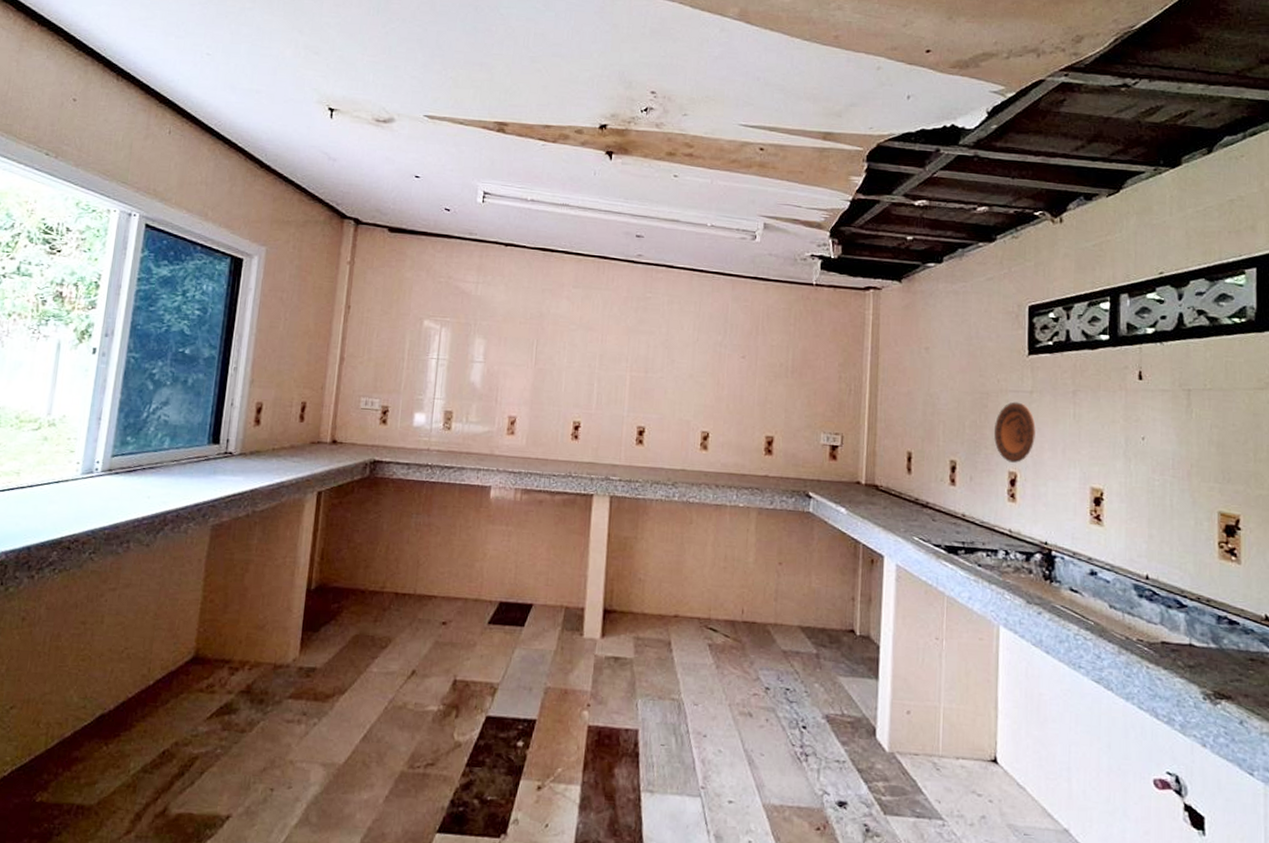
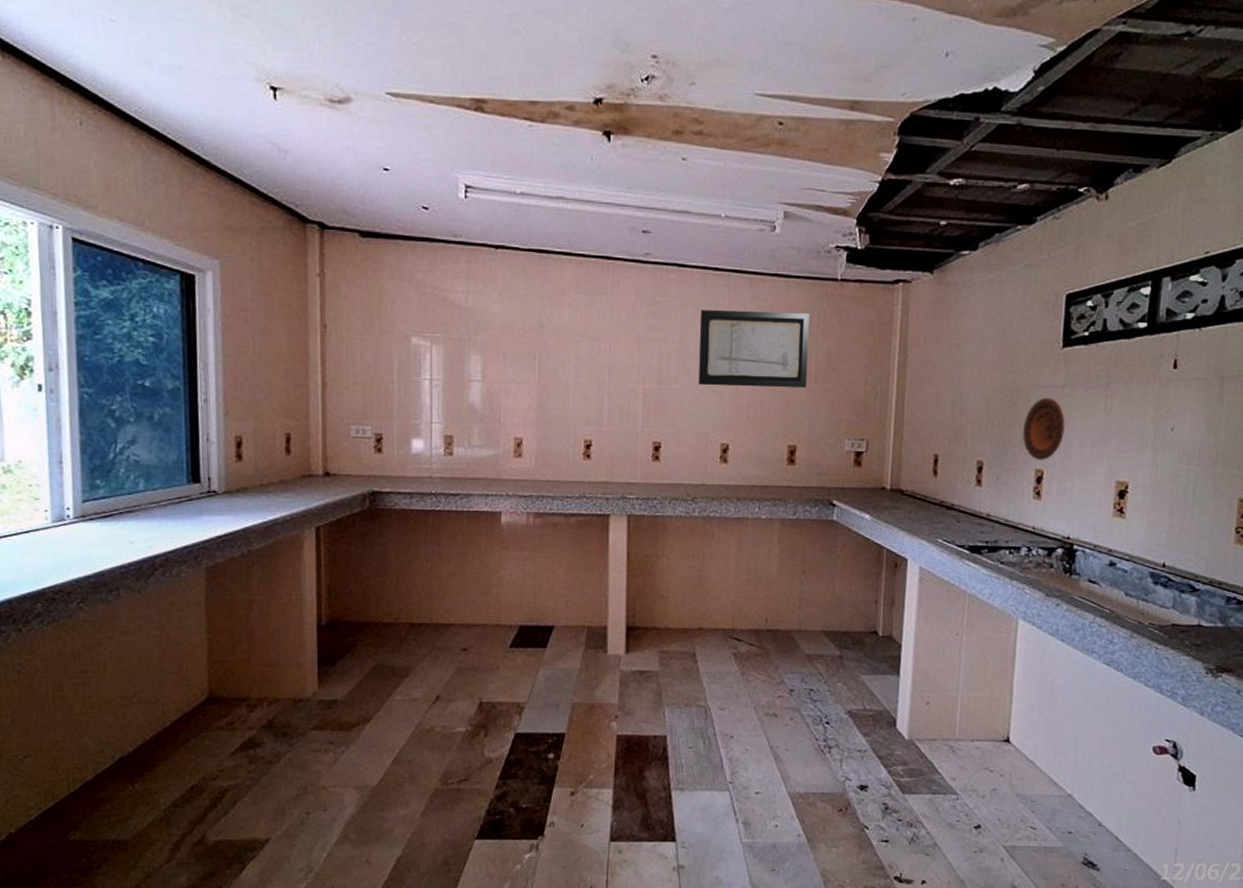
wall art: none [682,307,787,383] -> present [698,310,810,389]

